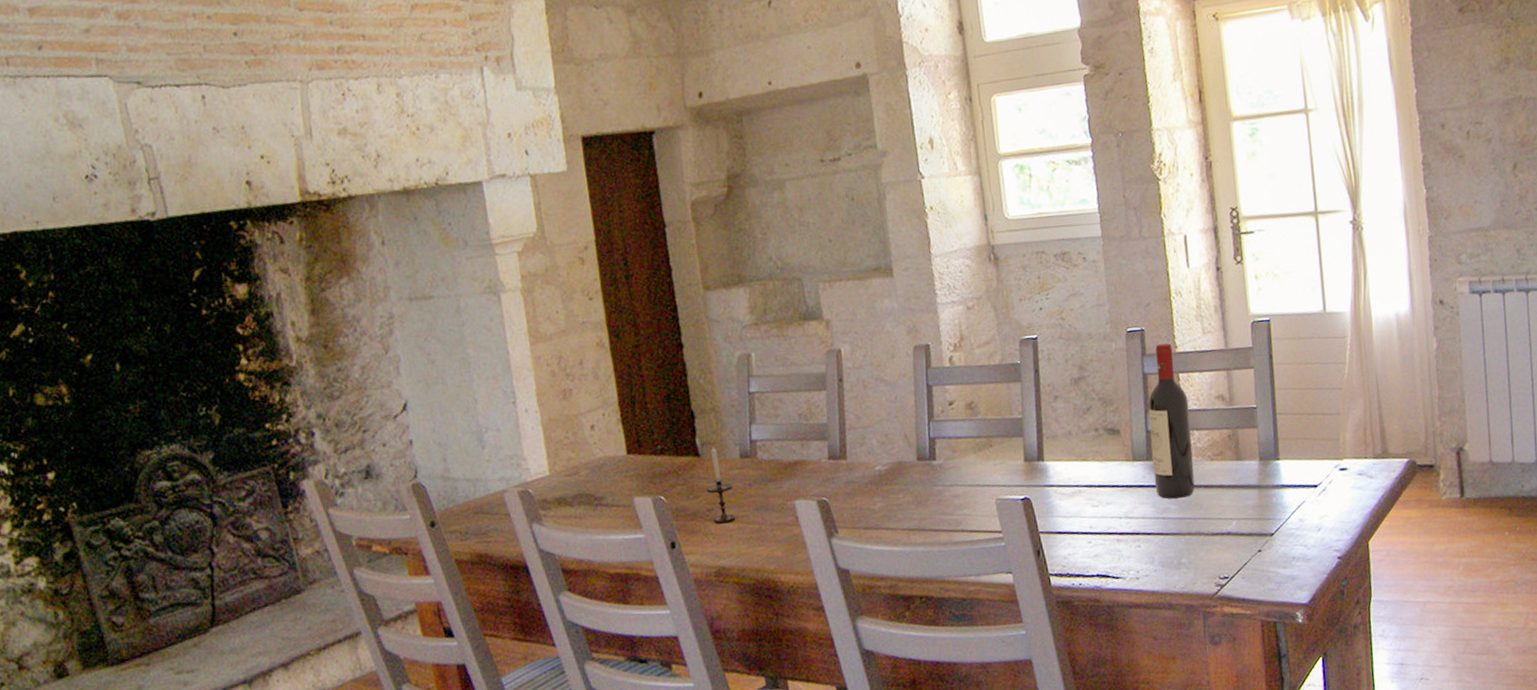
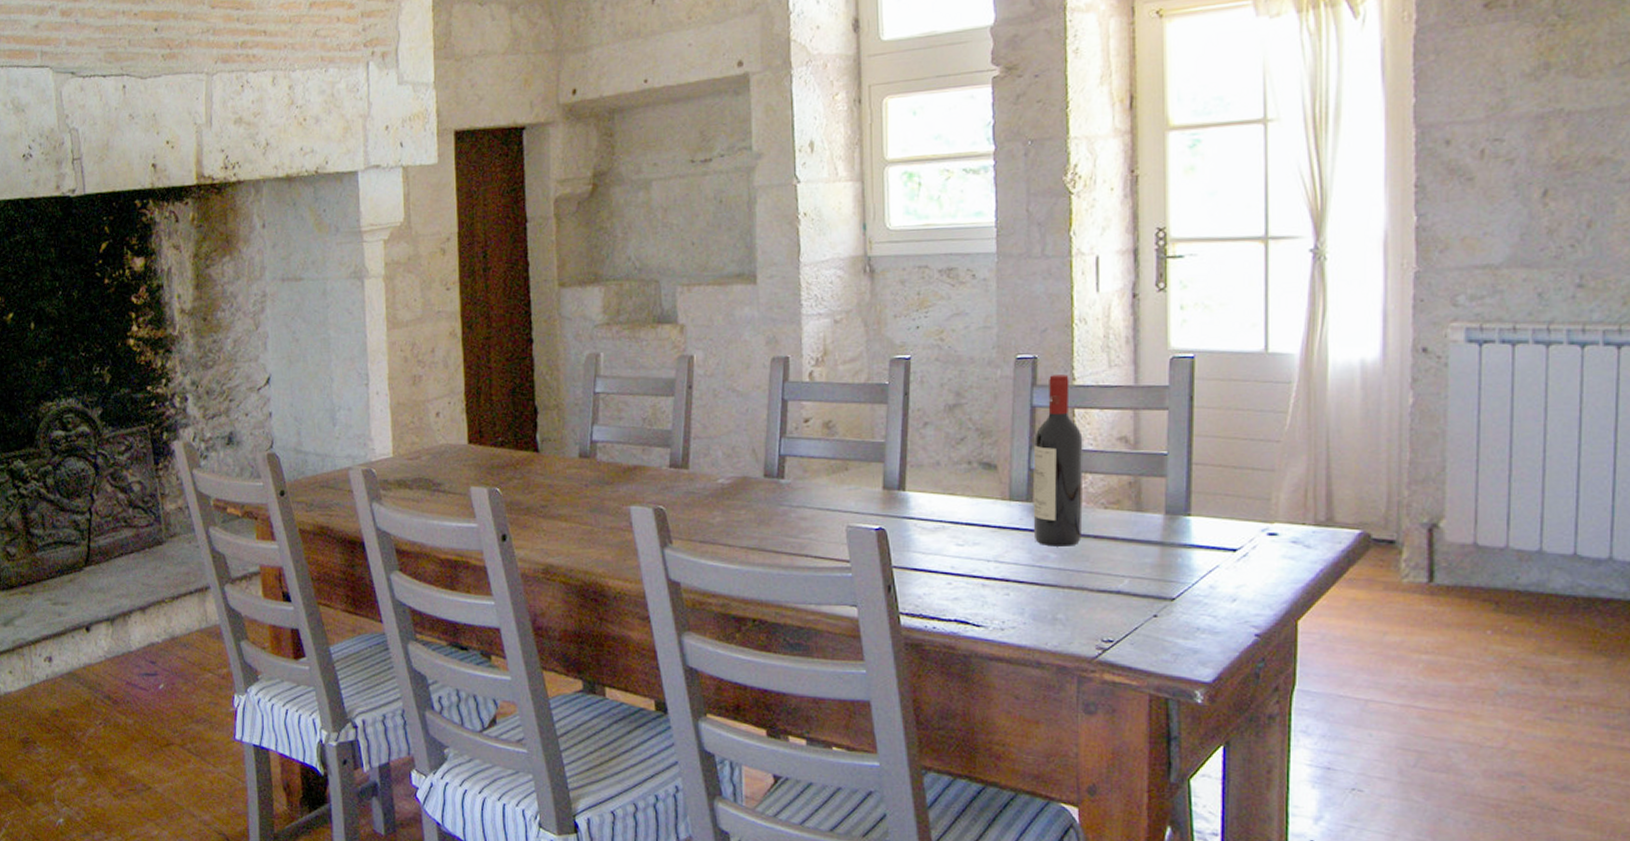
candlestick: present [705,439,737,524] -> none [541,436,570,522]

